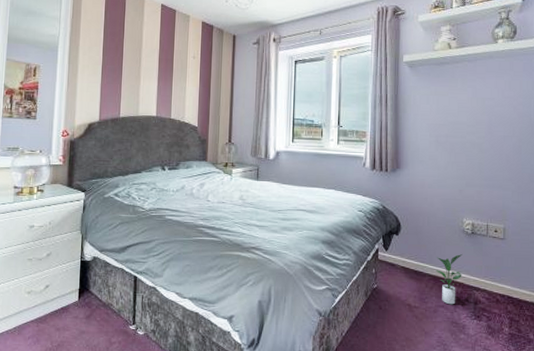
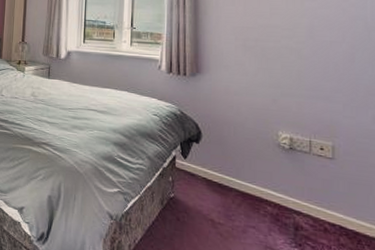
potted plant: present [435,254,463,305] -> none [244,171,278,227]

